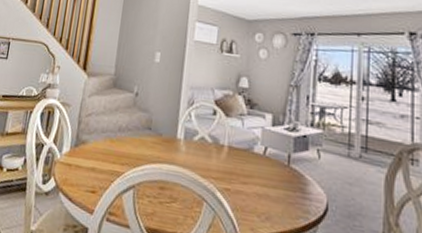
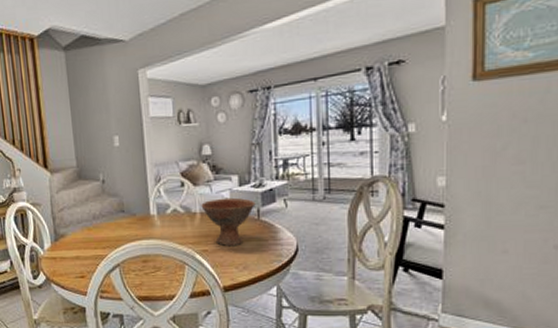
bowl: none [230,134,287,191] -> present [201,197,256,247]

